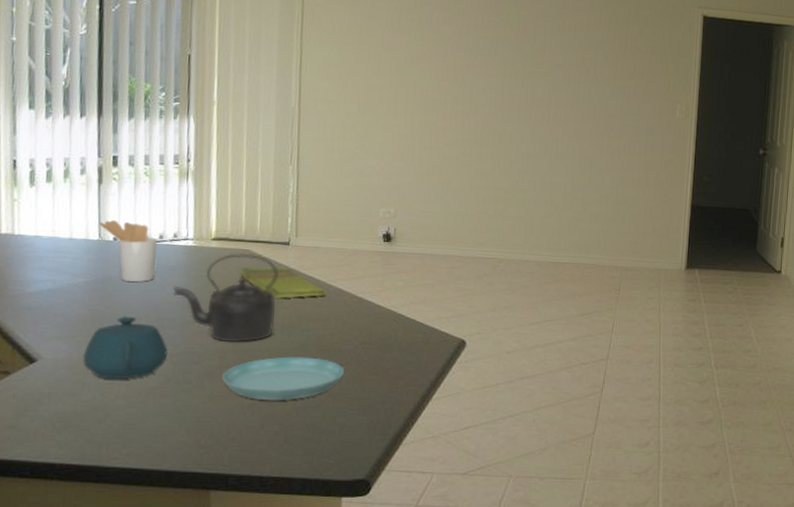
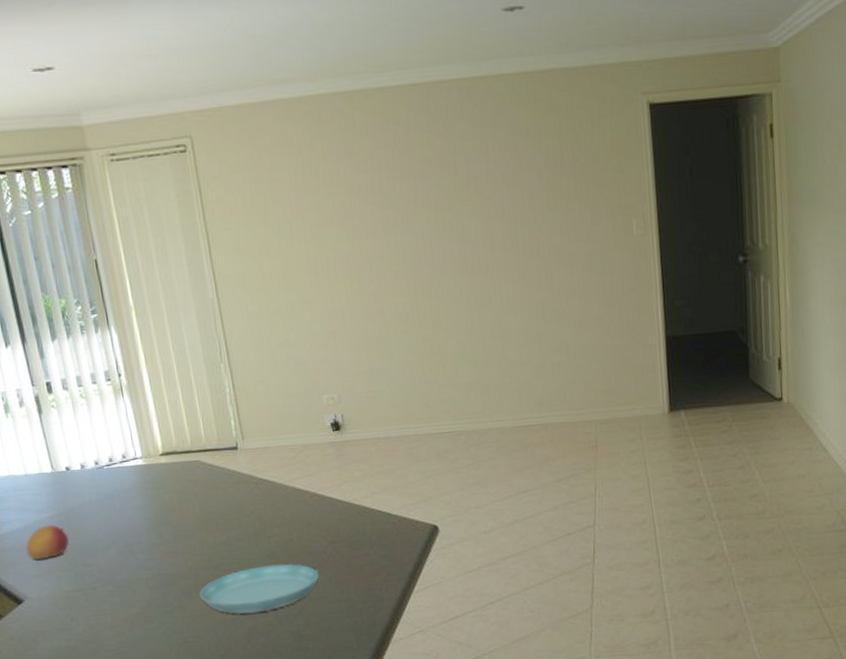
fruit: none [52,289,101,323] -> present [26,524,69,561]
teapot: present [83,316,168,380] -> none [64,545,144,611]
utensil holder: present [99,220,158,283] -> none [49,448,113,512]
kettle: present [173,253,278,343] -> none [134,464,240,561]
dish towel: present [239,266,326,298] -> none [194,473,285,507]

